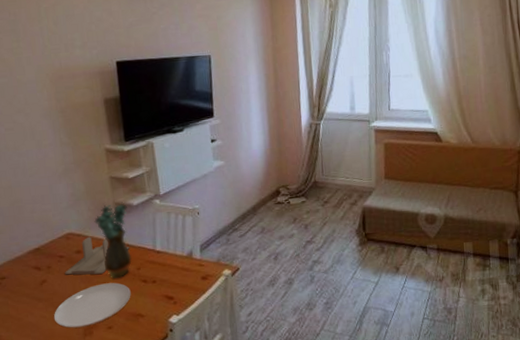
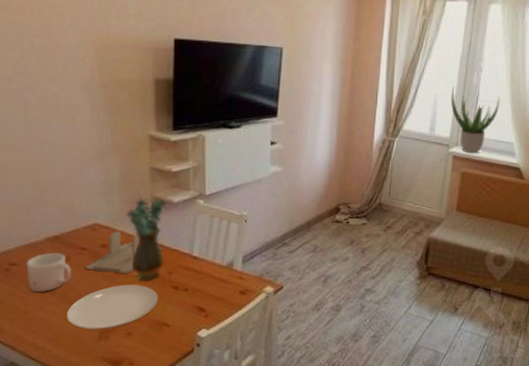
mug: none [14,263,54,301] -> present [26,252,72,293]
potted plant: none [365,66,410,126] -> present [450,85,500,154]

